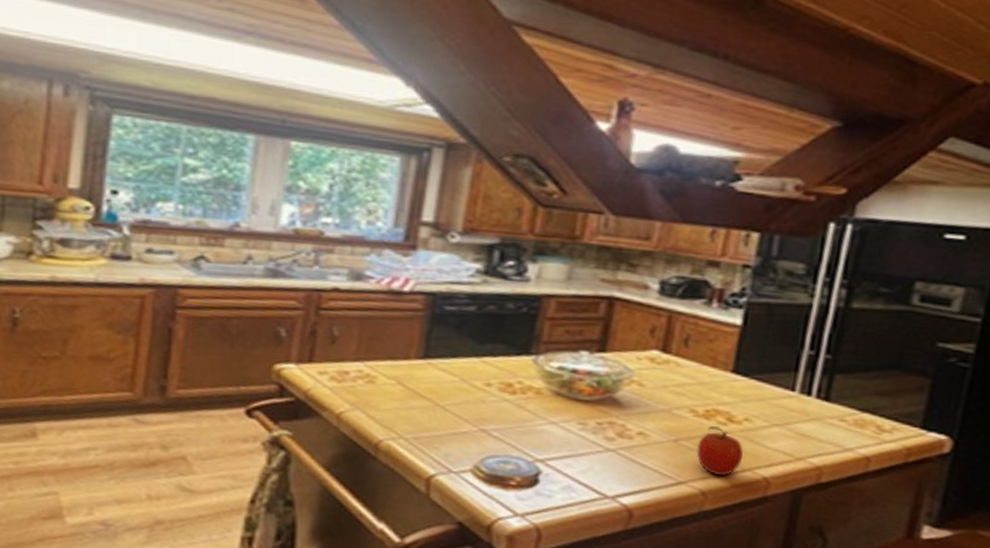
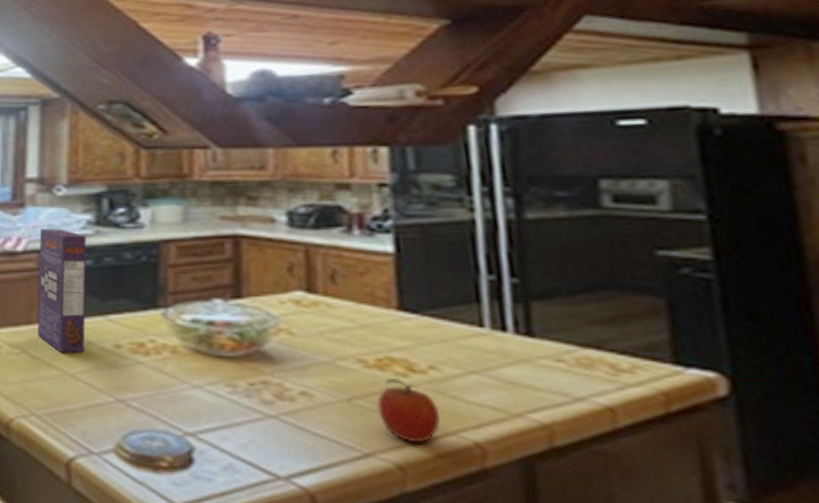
cereal box: none [414,272,473,388] -> present [37,229,87,353]

